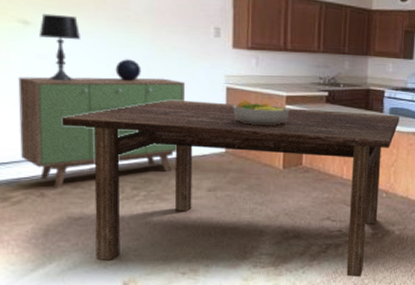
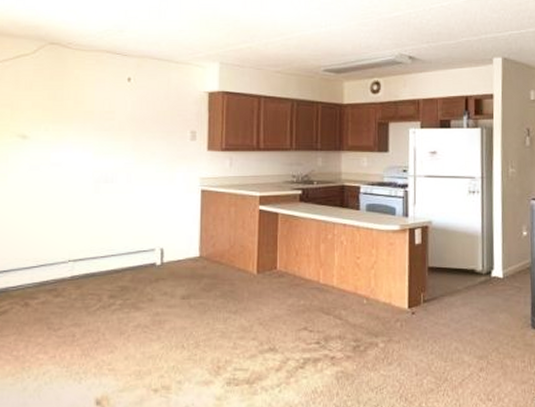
sideboard: present [18,77,185,188] -> none [11,183,162,297]
table lamp: present [38,13,80,81] -> none [34,128,70,190]
dining table: present [61,99,400,277] -> none [48,204,377,399]
decorative sphere: present [115,59,142,81] -> none [99,166,123,187]
fruit bowl: present [233,99,290,125] -> none [207,201,263,227]

